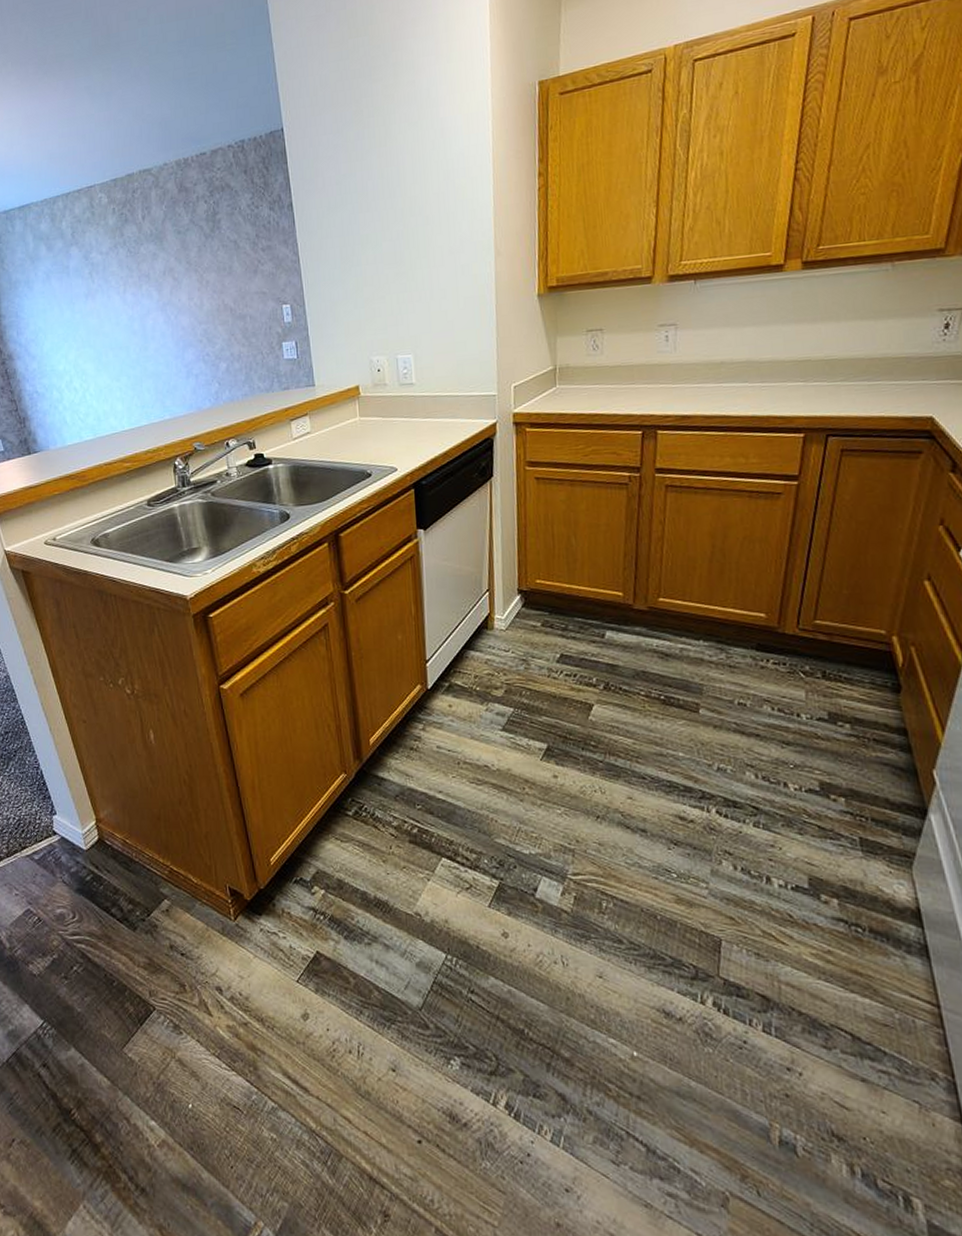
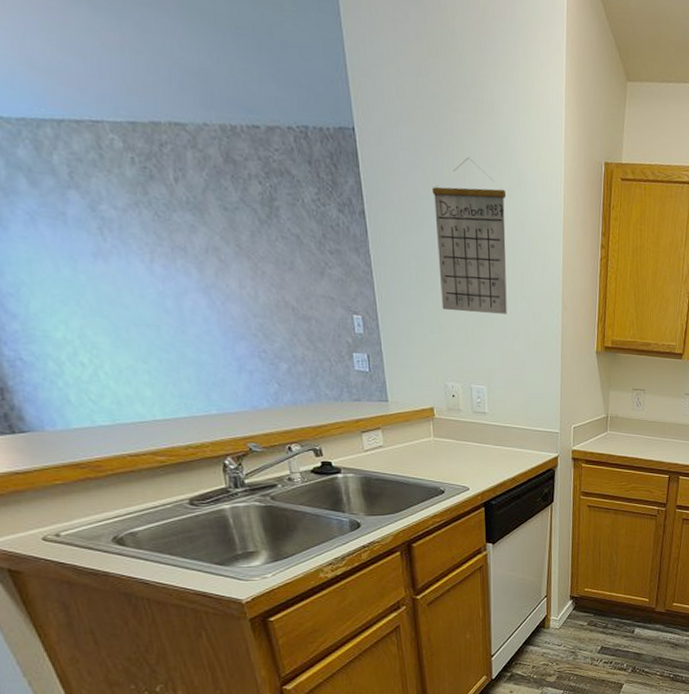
calendar: none [354,123,434,283] -> present [432,157,507,314]

